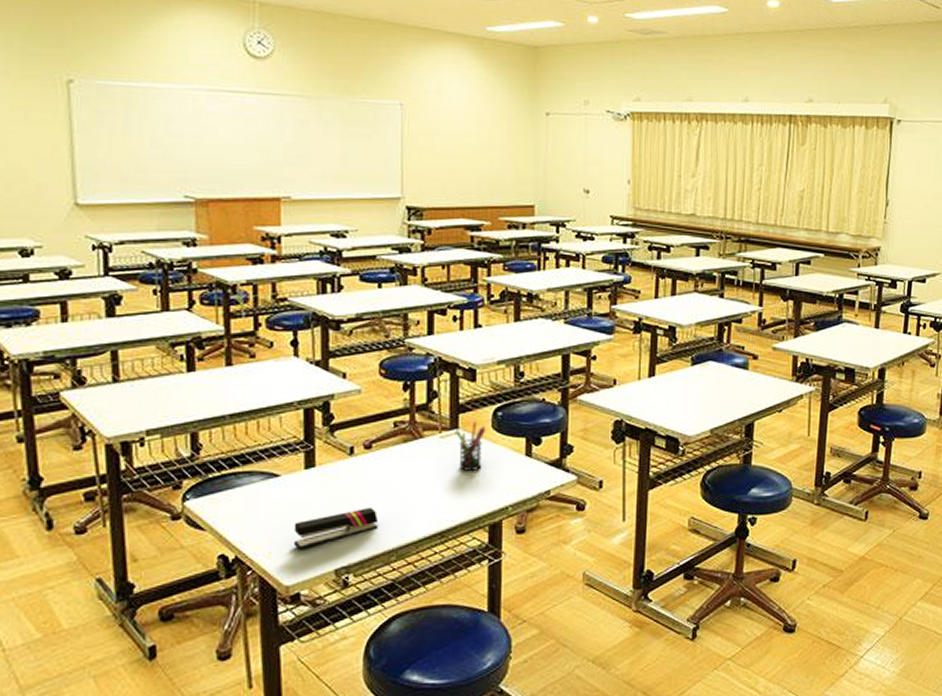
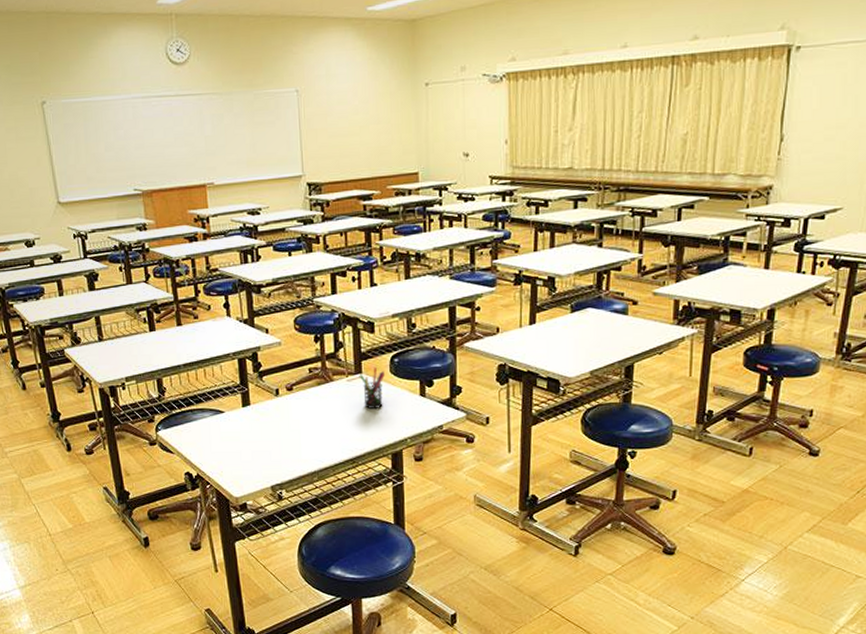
stapler: present [293,507,379,549] -> none [238,437,303,470]

